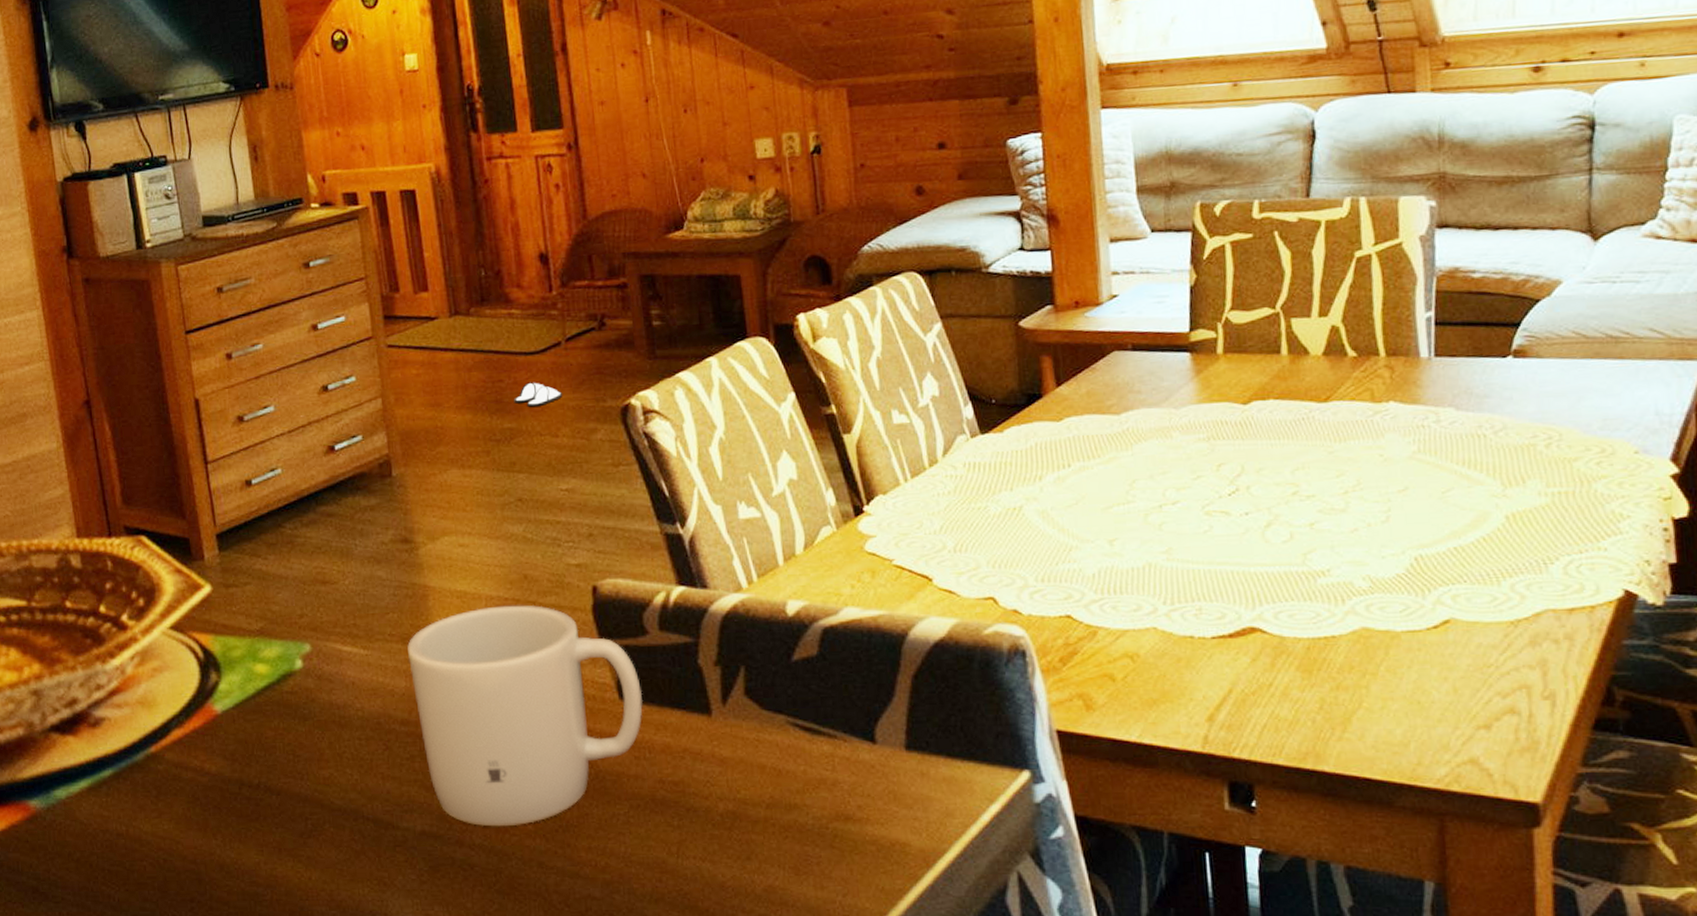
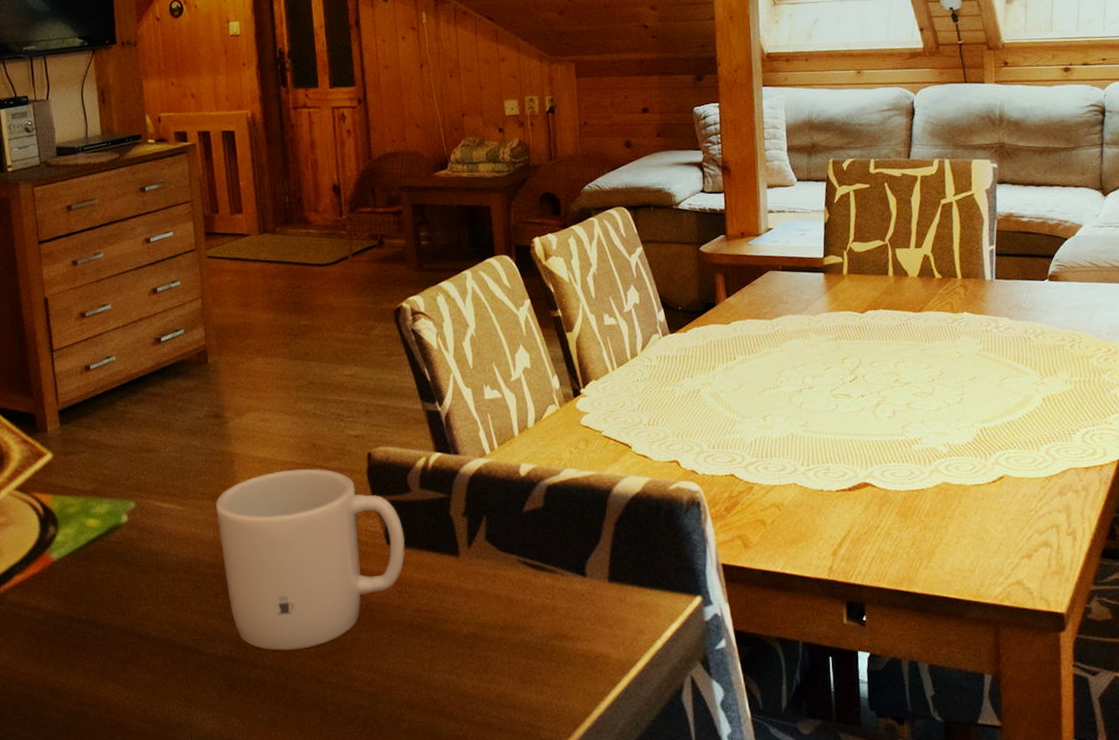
slippers: present [514,382,562,407] -> none [309,288,348,308]

